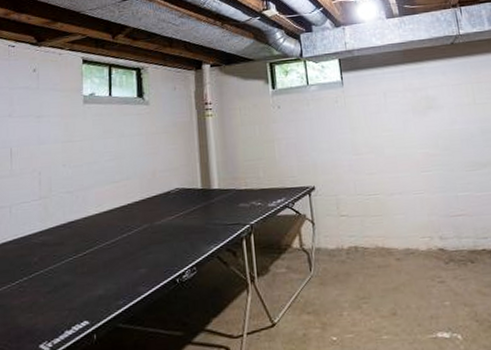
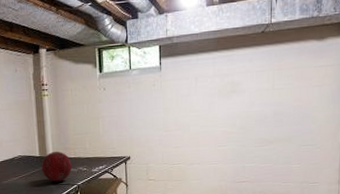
ball: none [203,181,243,222] -> present [41,151,72,182]

